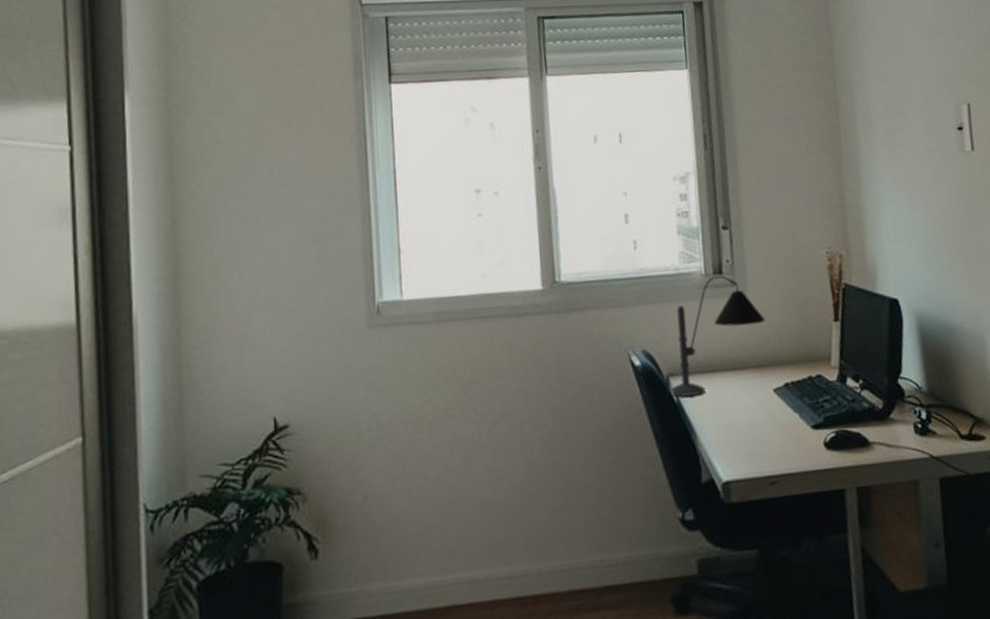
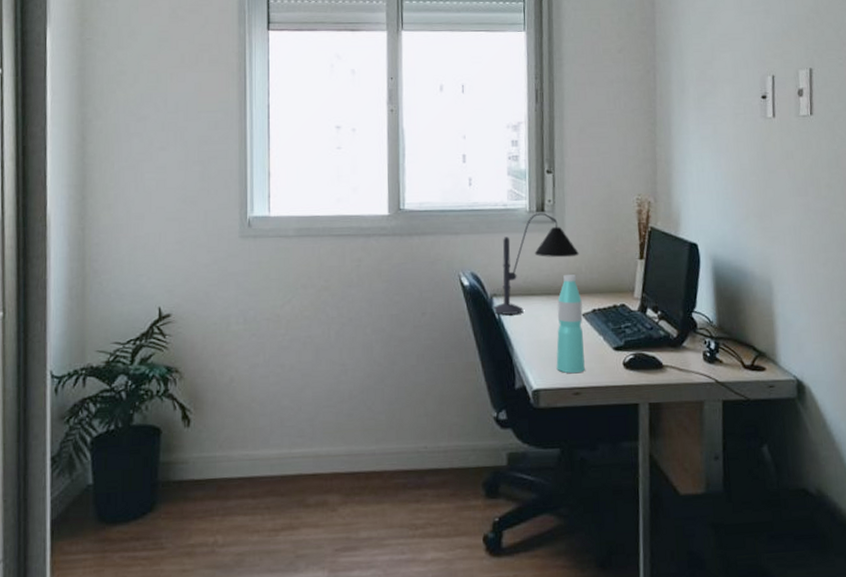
water bottle: none [744,344,781,460] -> present [556,274,585,374]

